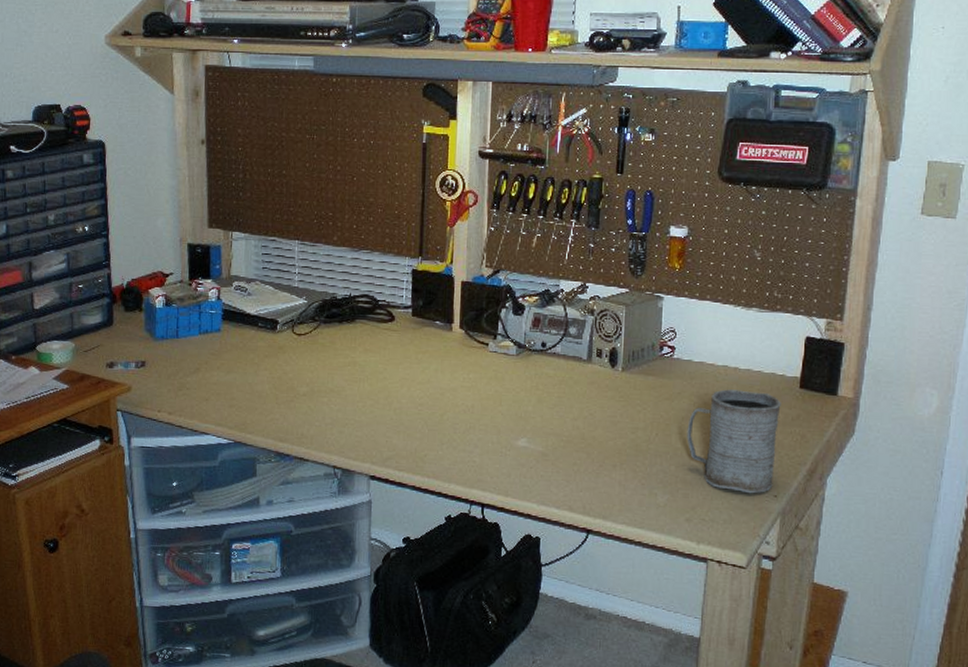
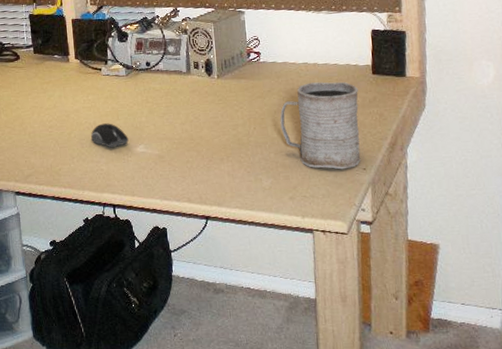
computer mouse: none [467,408,510,438] -> present [91,123,129,148]

